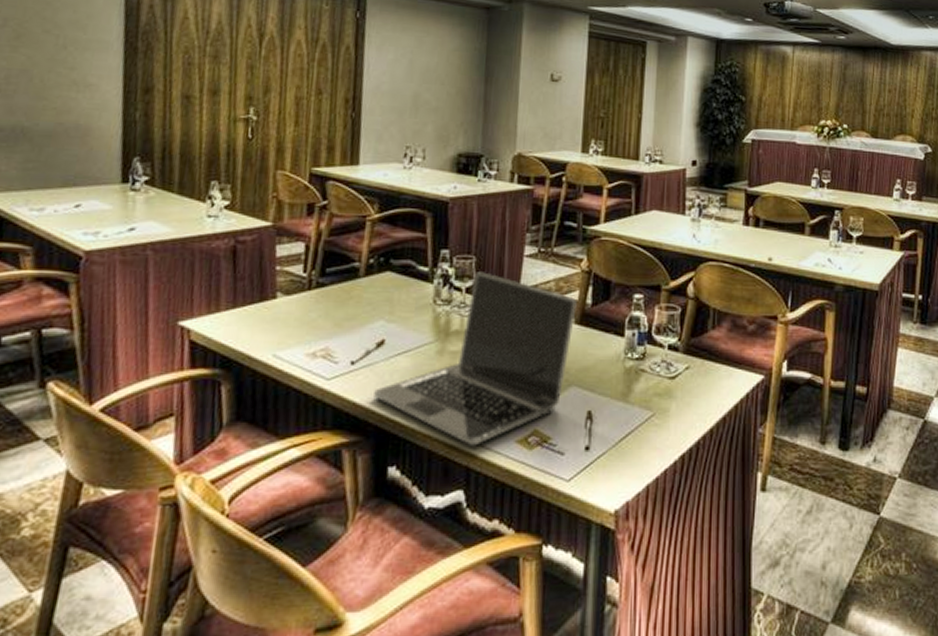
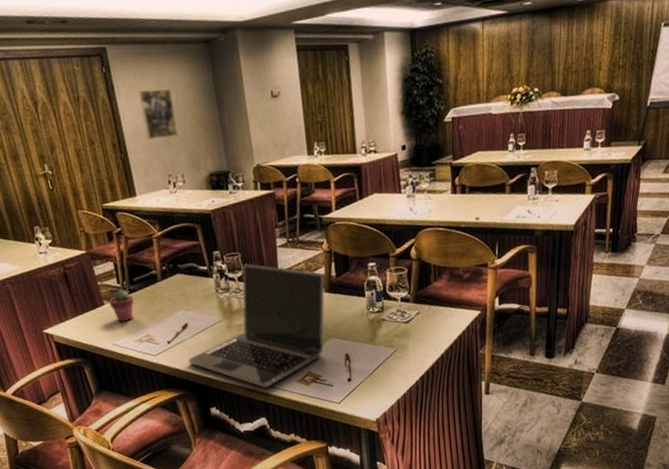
potted succulent: none [284,280,321,325] -> present [109,289,134,322]
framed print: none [390,45,434,104] -> present [138,89,178,140]

